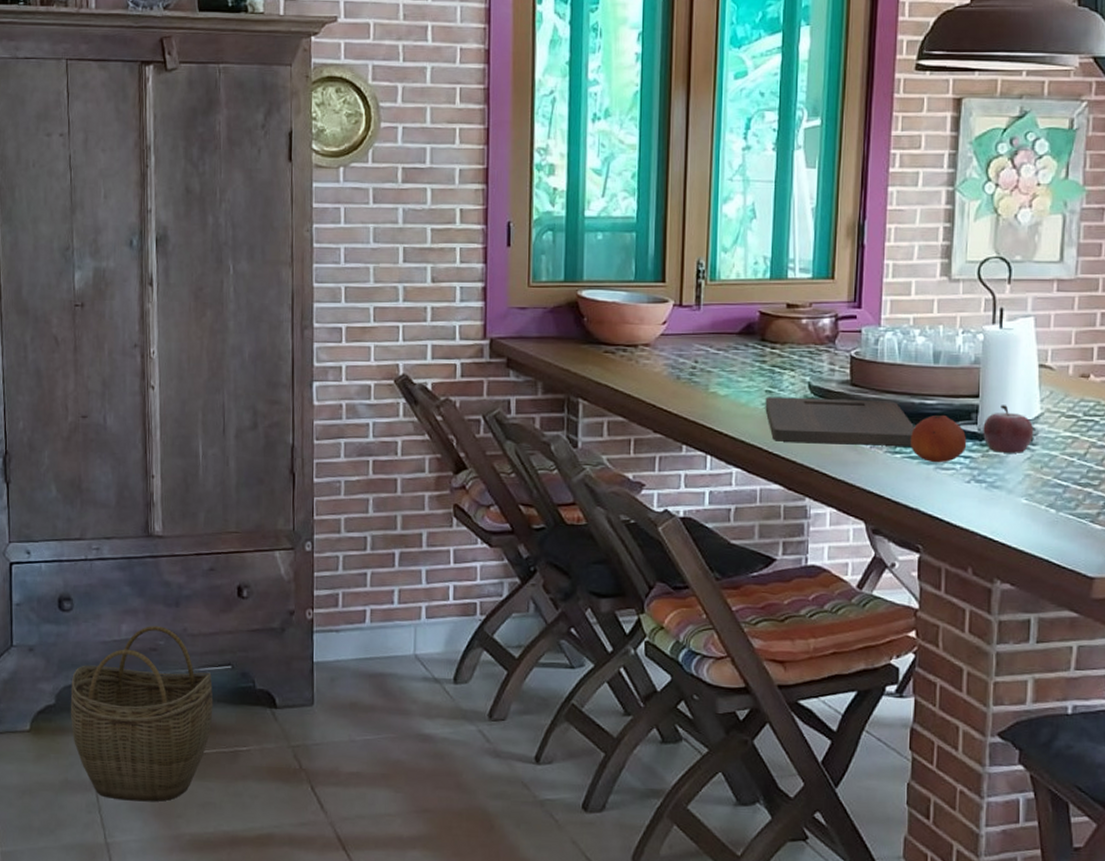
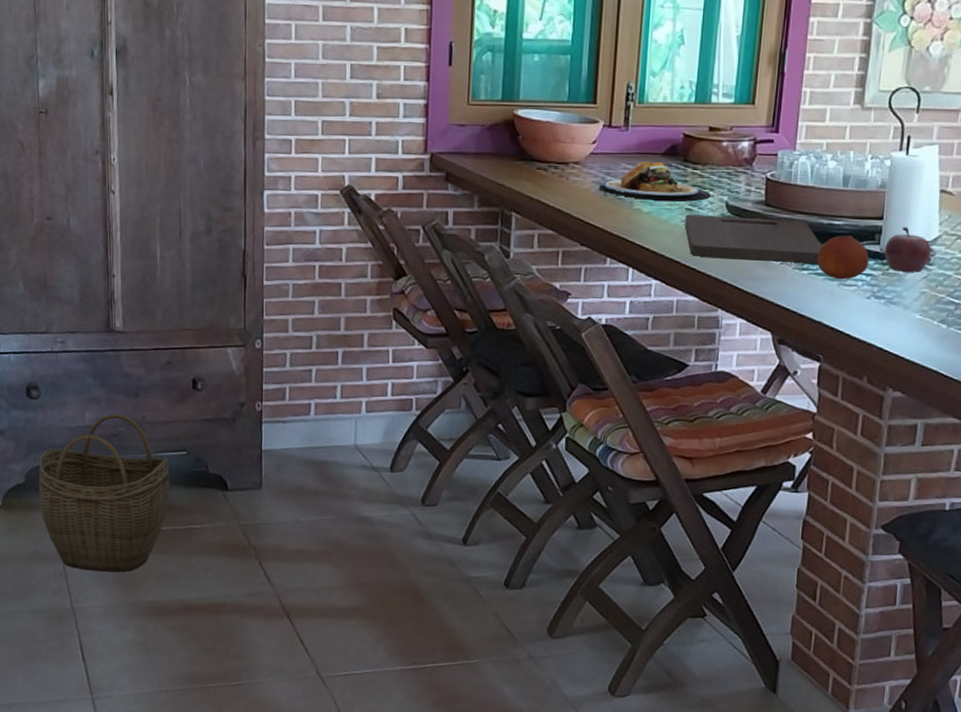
plate: none [671,341,792,383] -> present [599,161,711,202]

